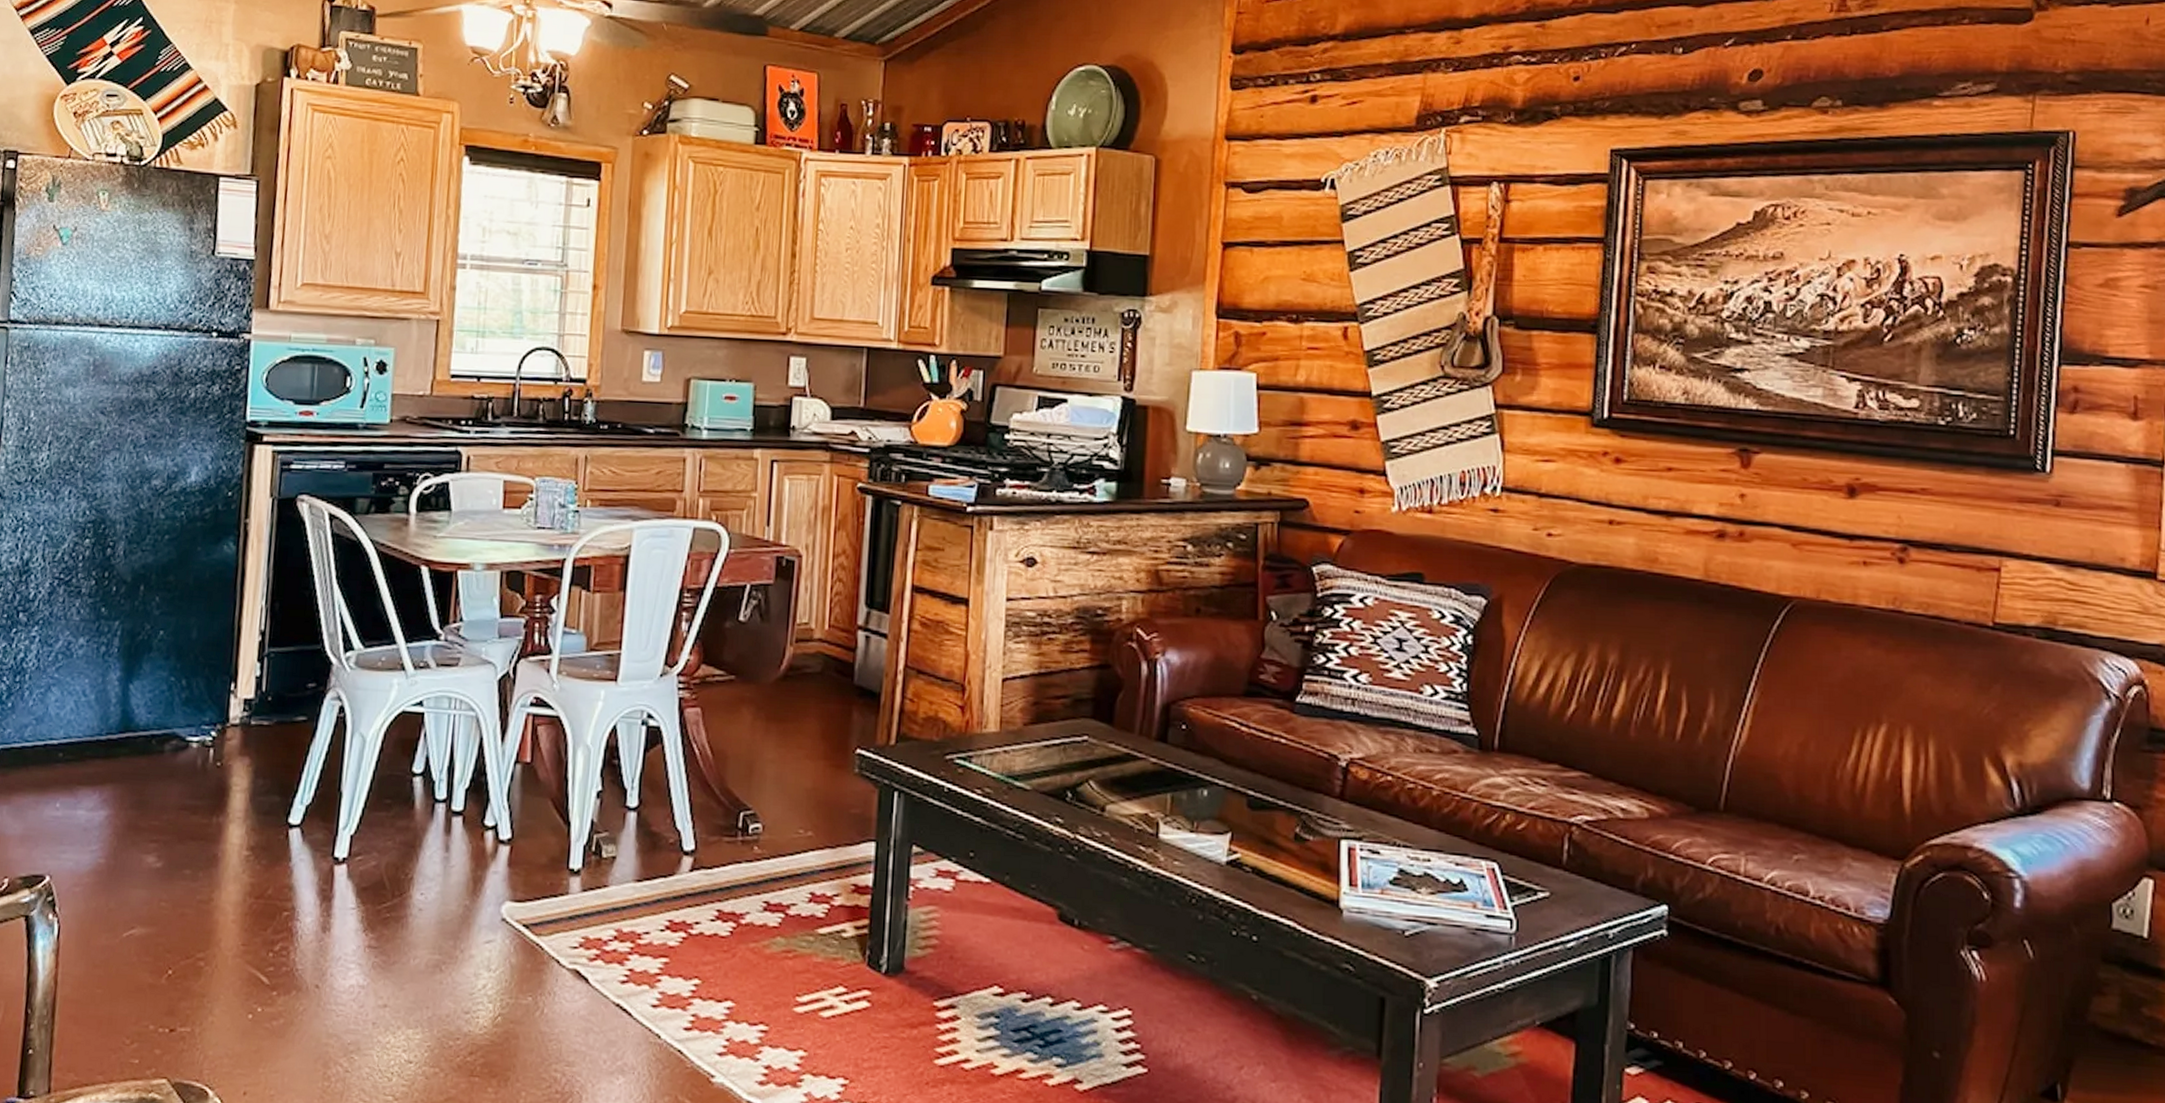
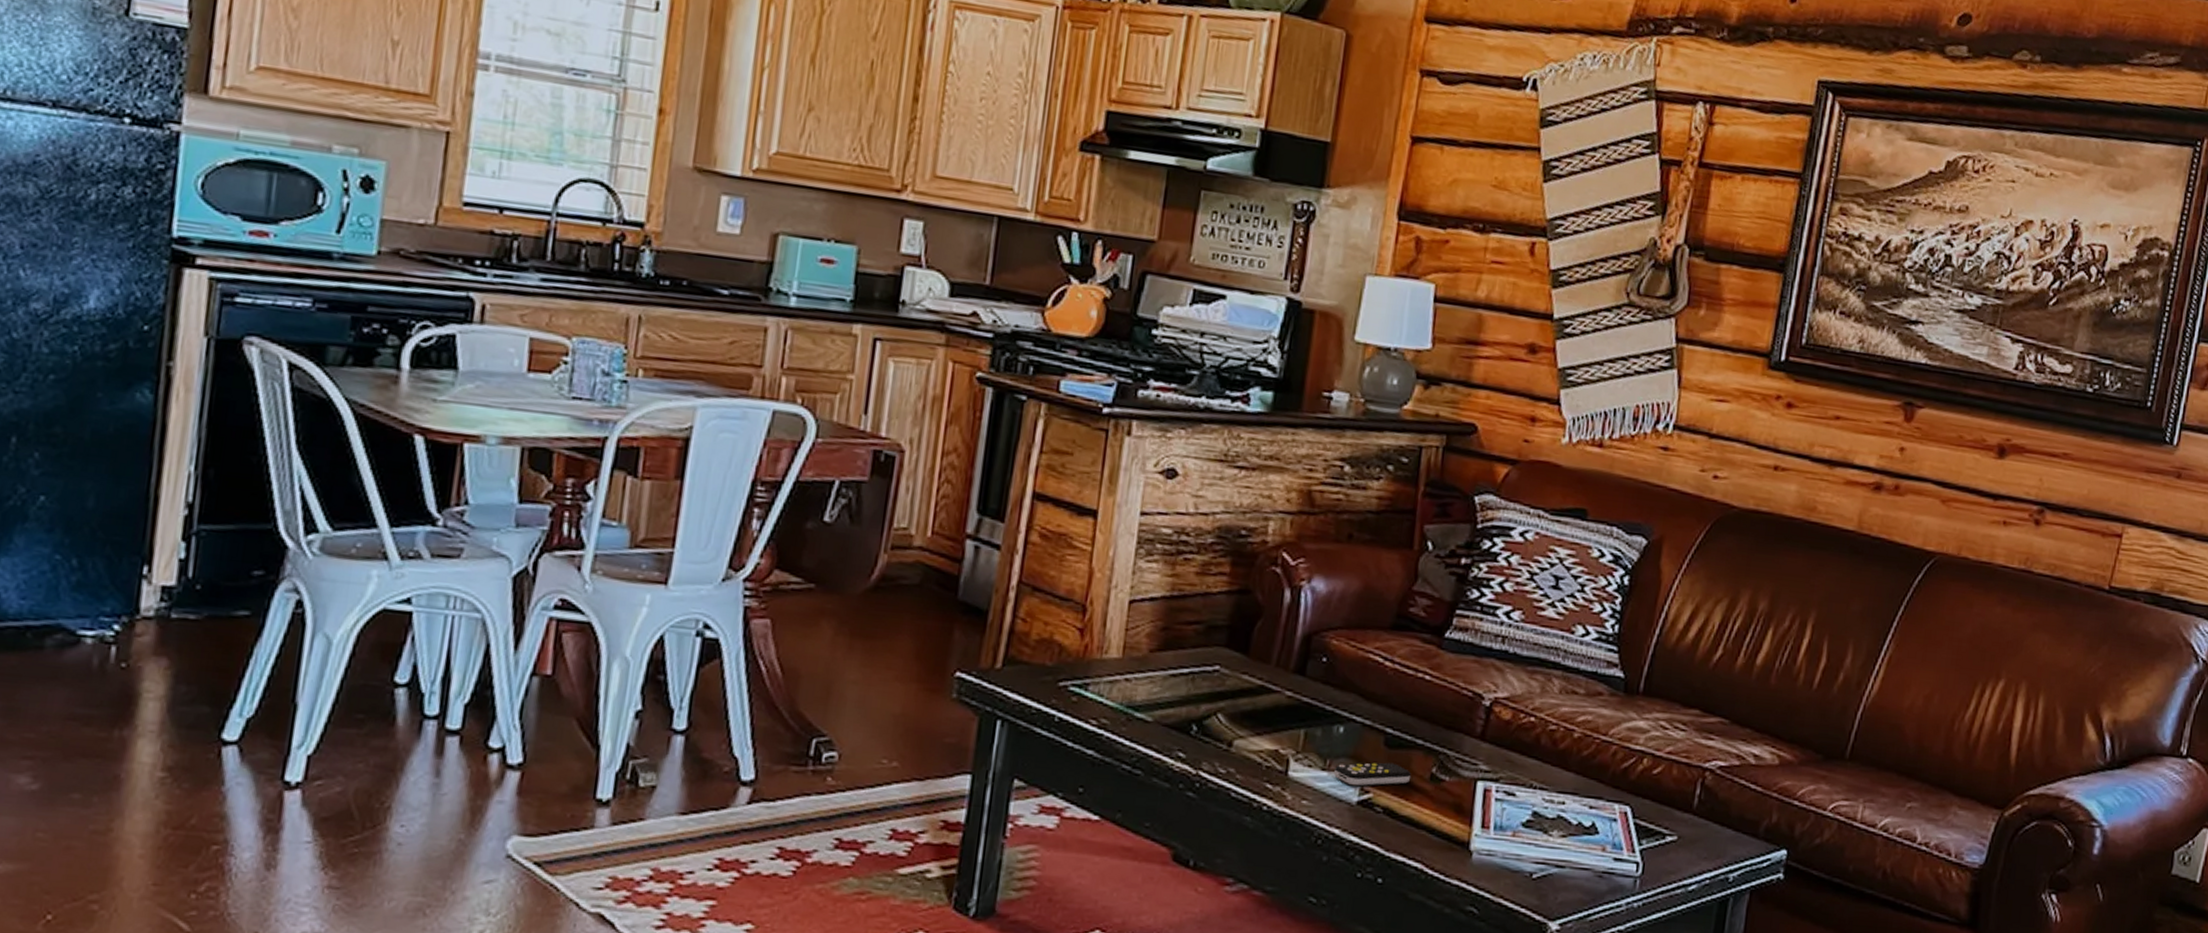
remote control: none [1202,823,1276,847] -> present [1334,762,1411,786]

